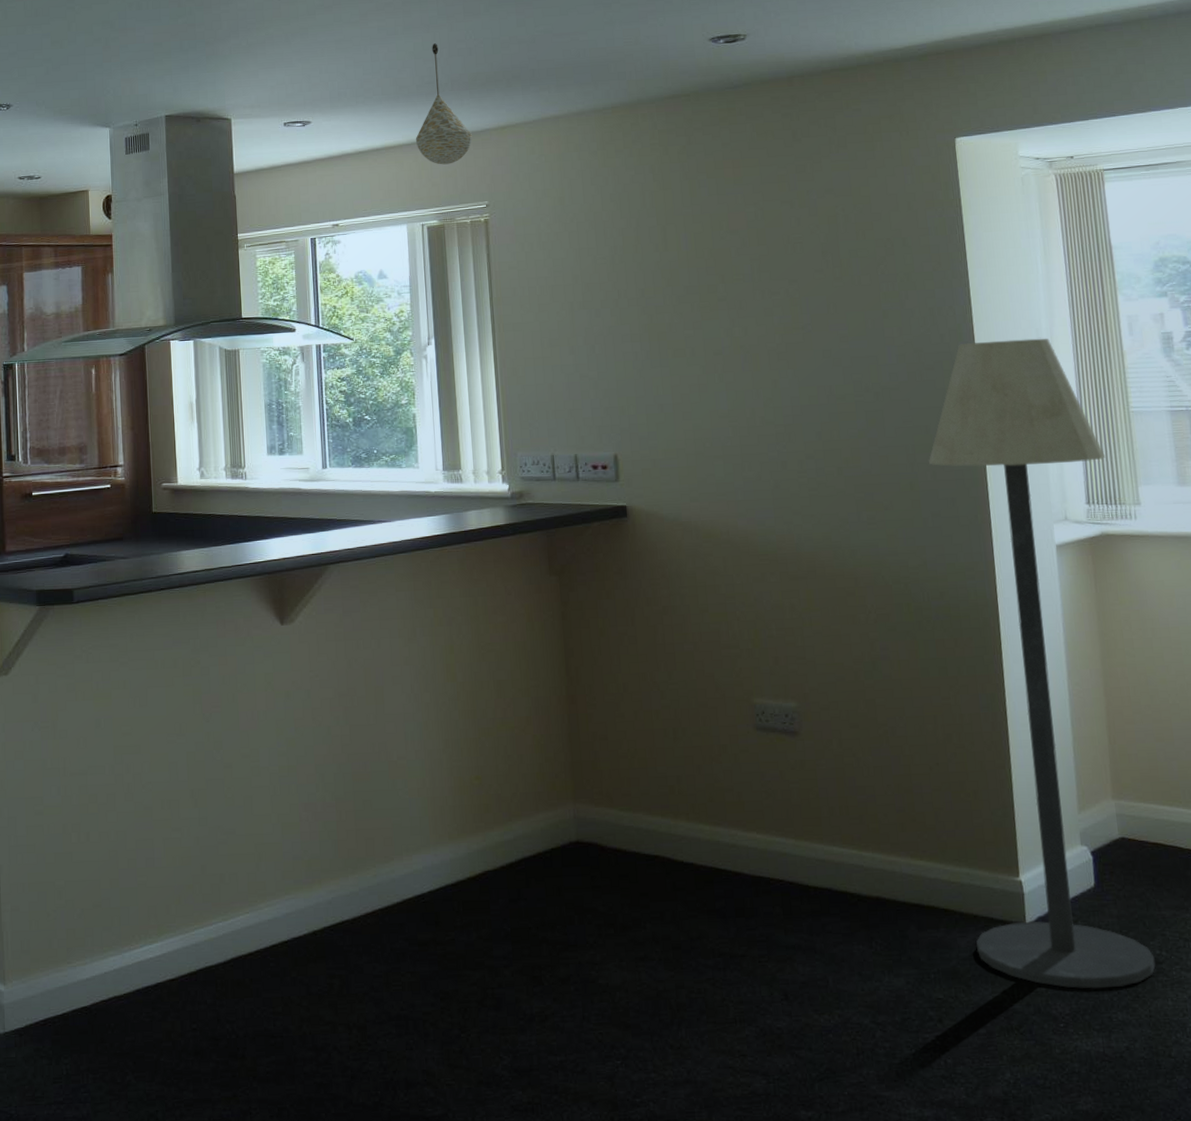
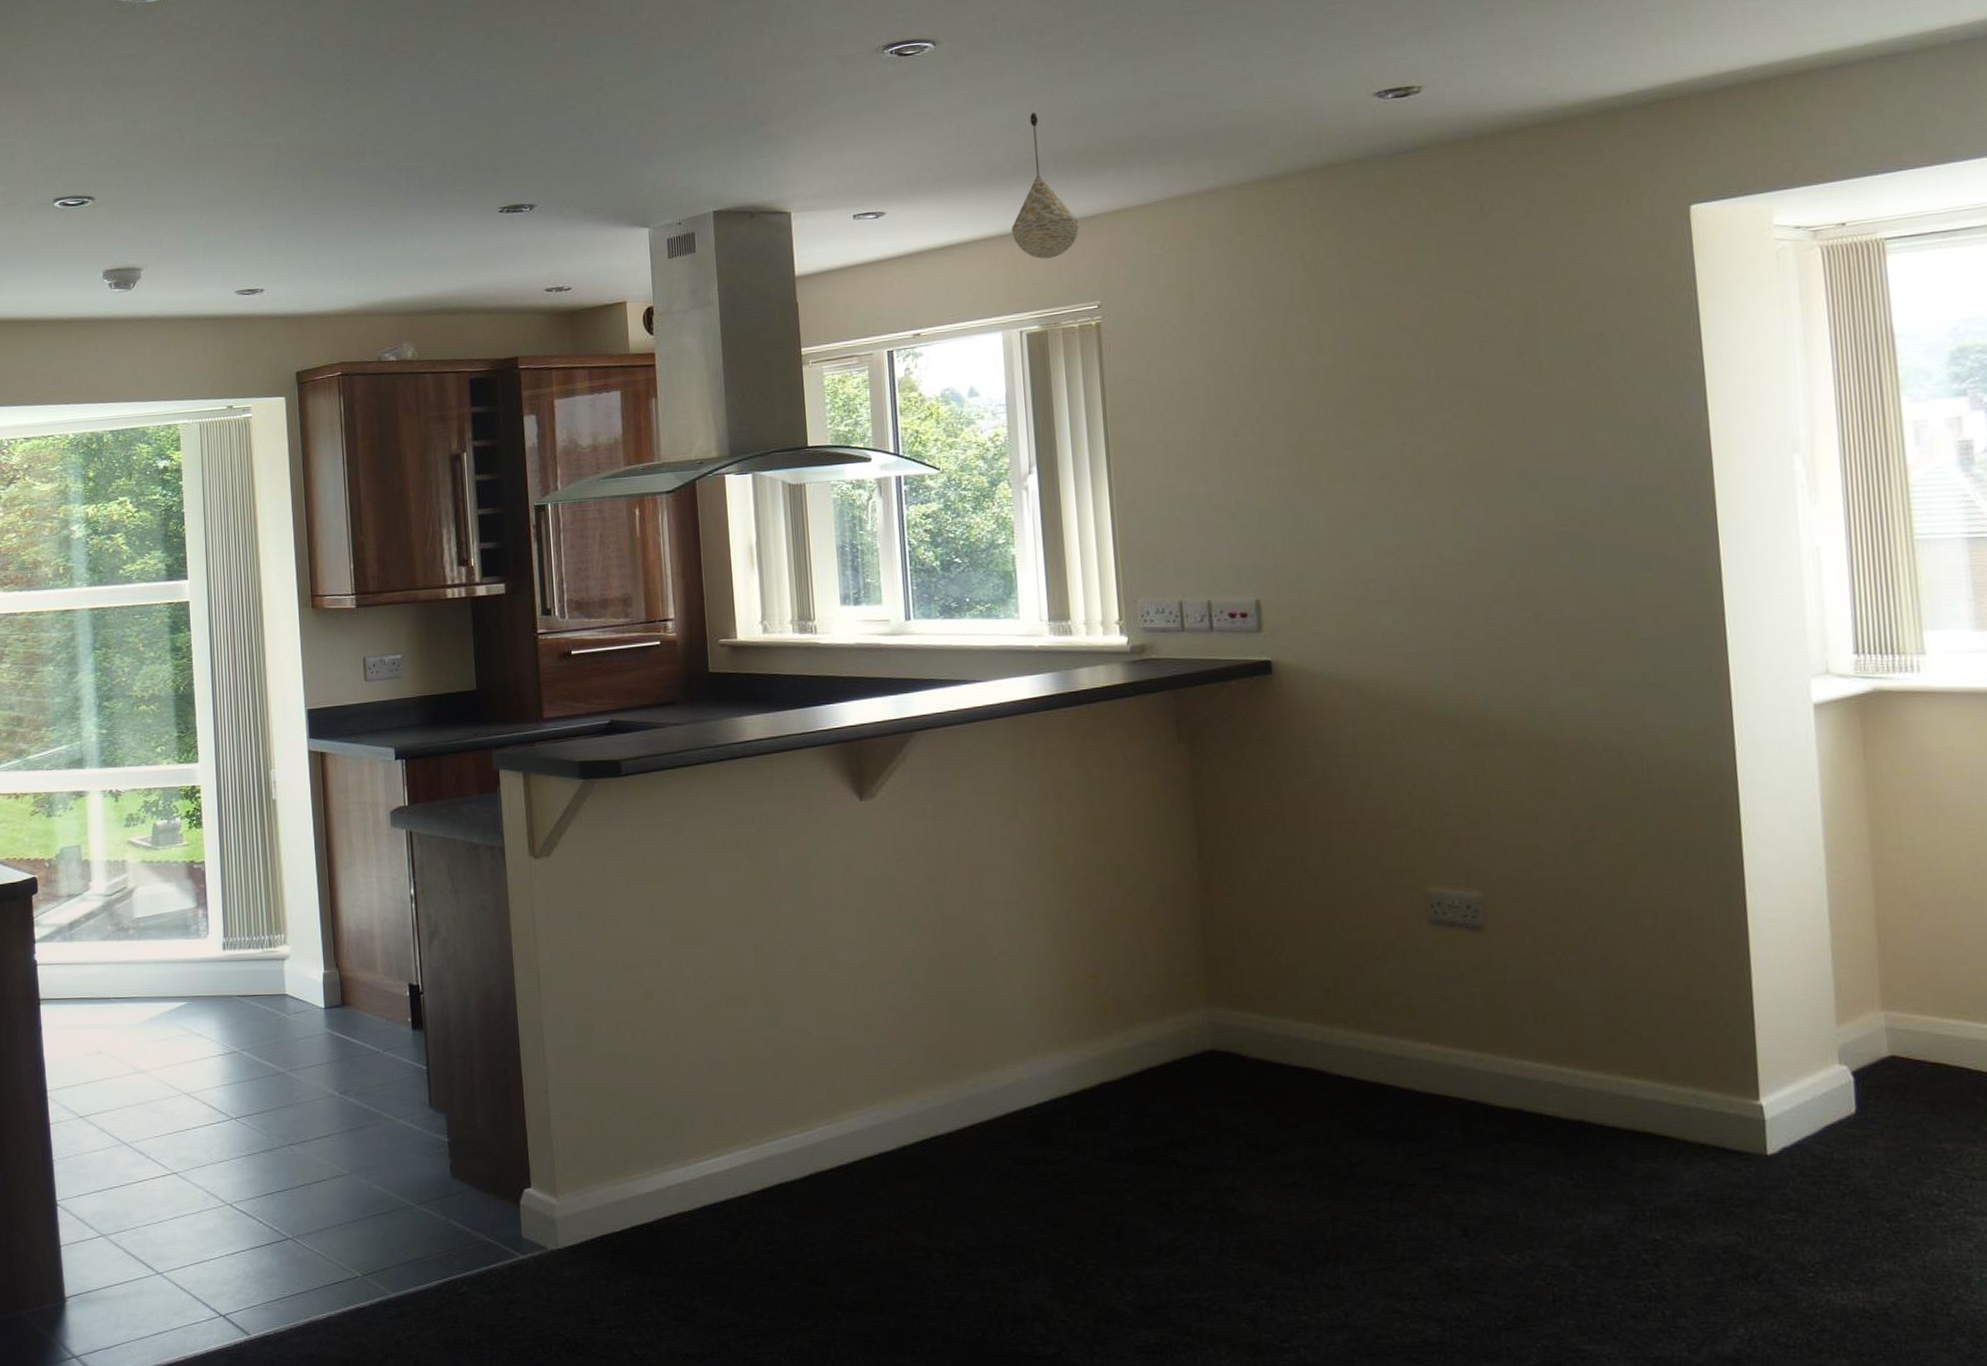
floor lamp: present [928,338,1156,989] -> none [1649,450,1933,1234]

